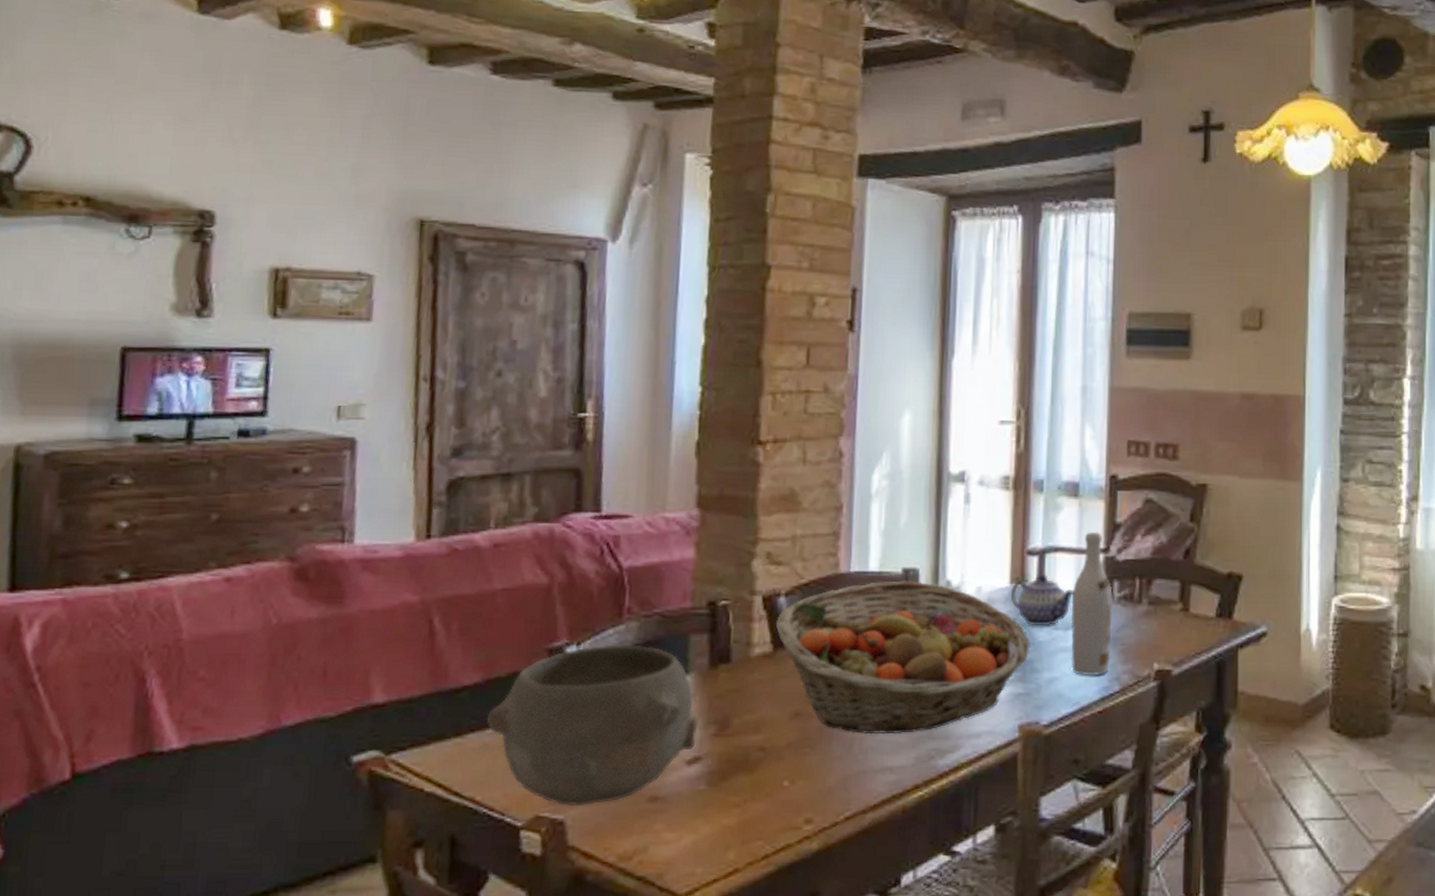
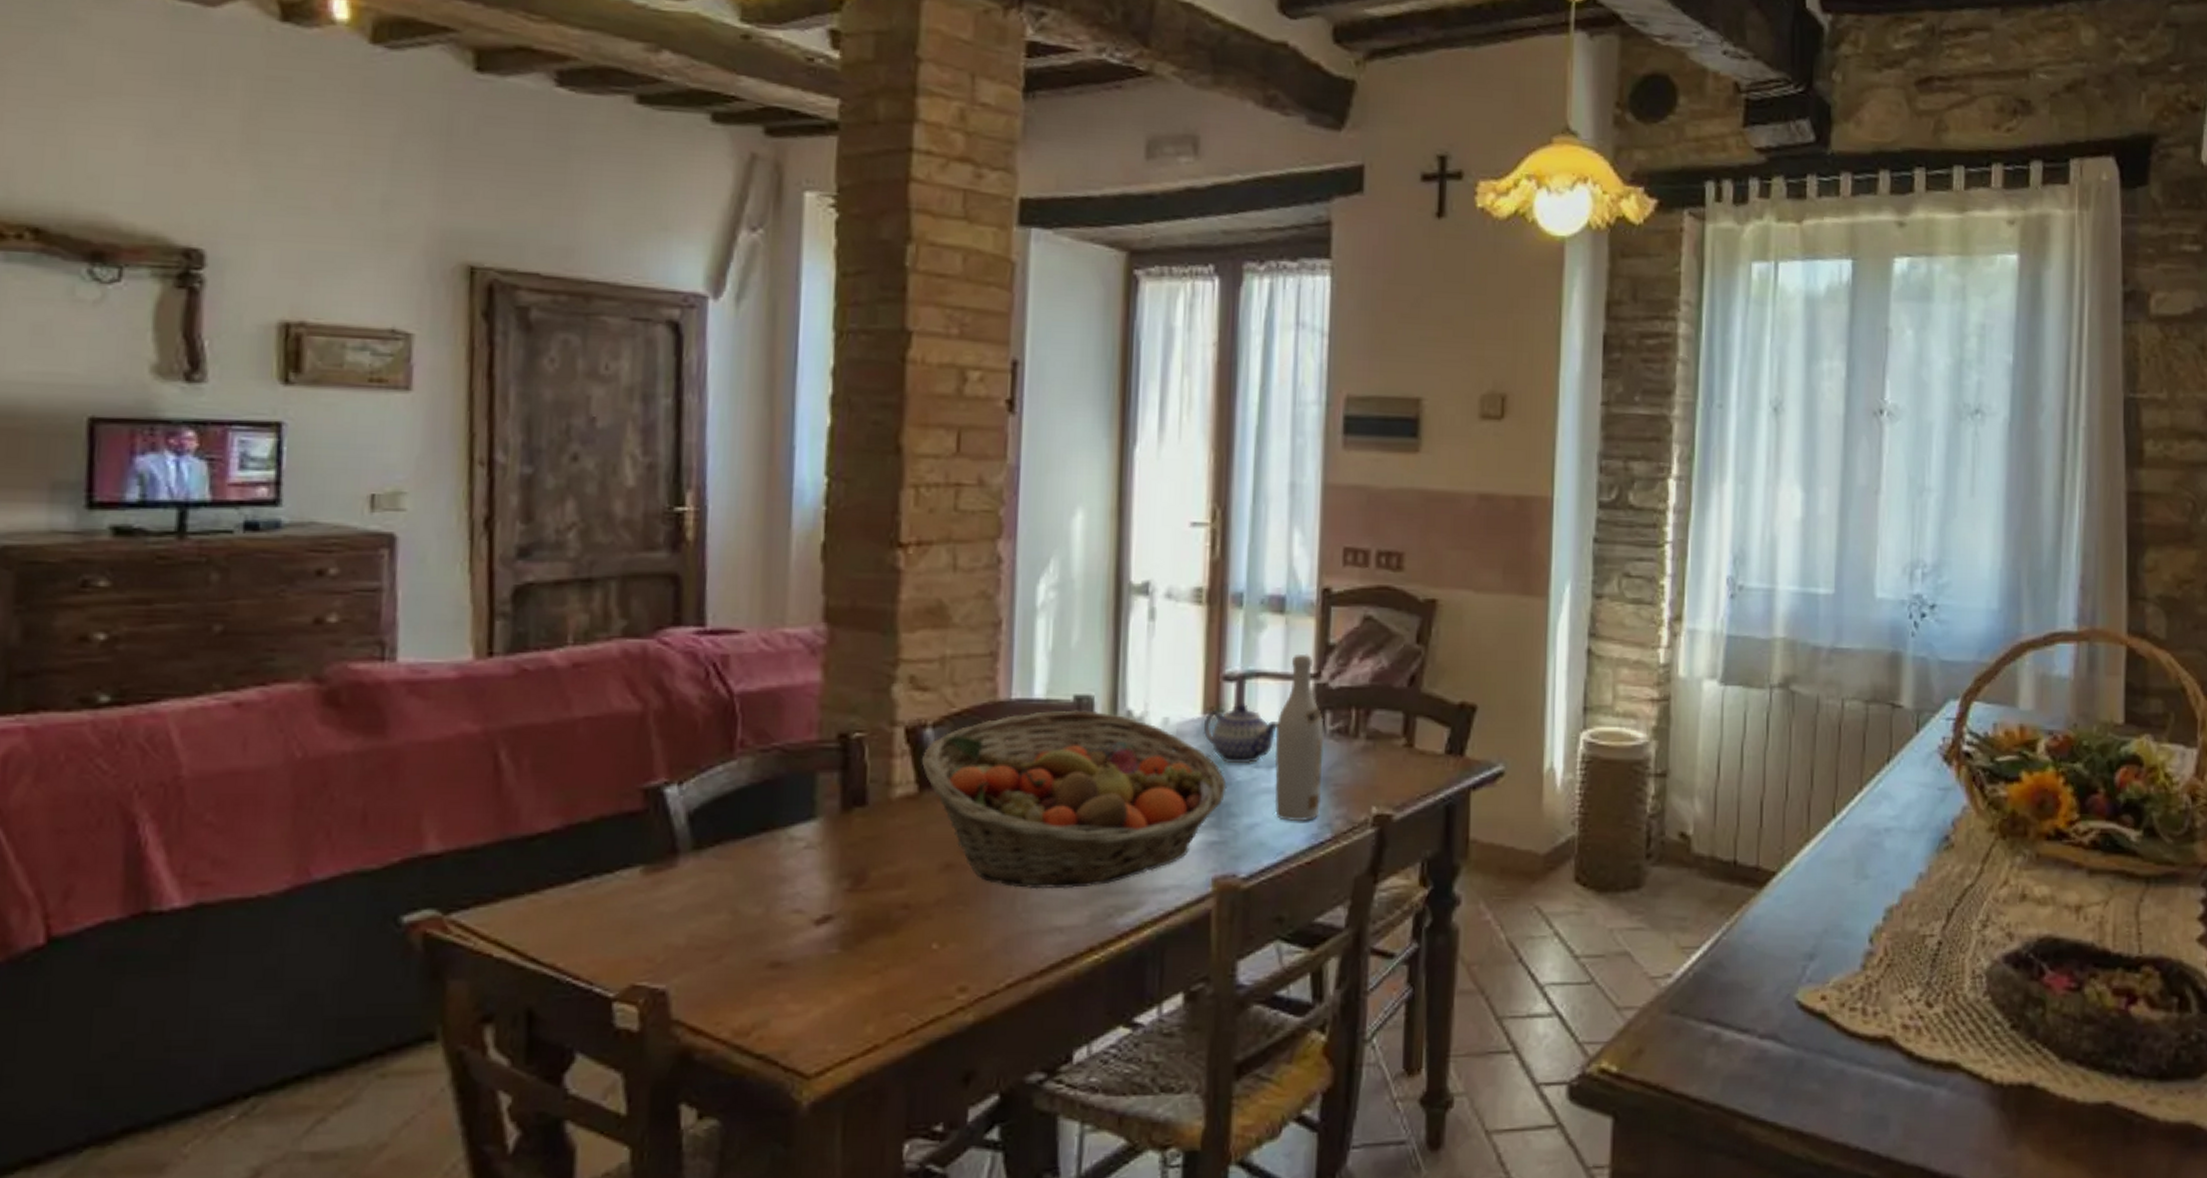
bowl: present [487,644,700,807] -> none [569,784,830,974]

